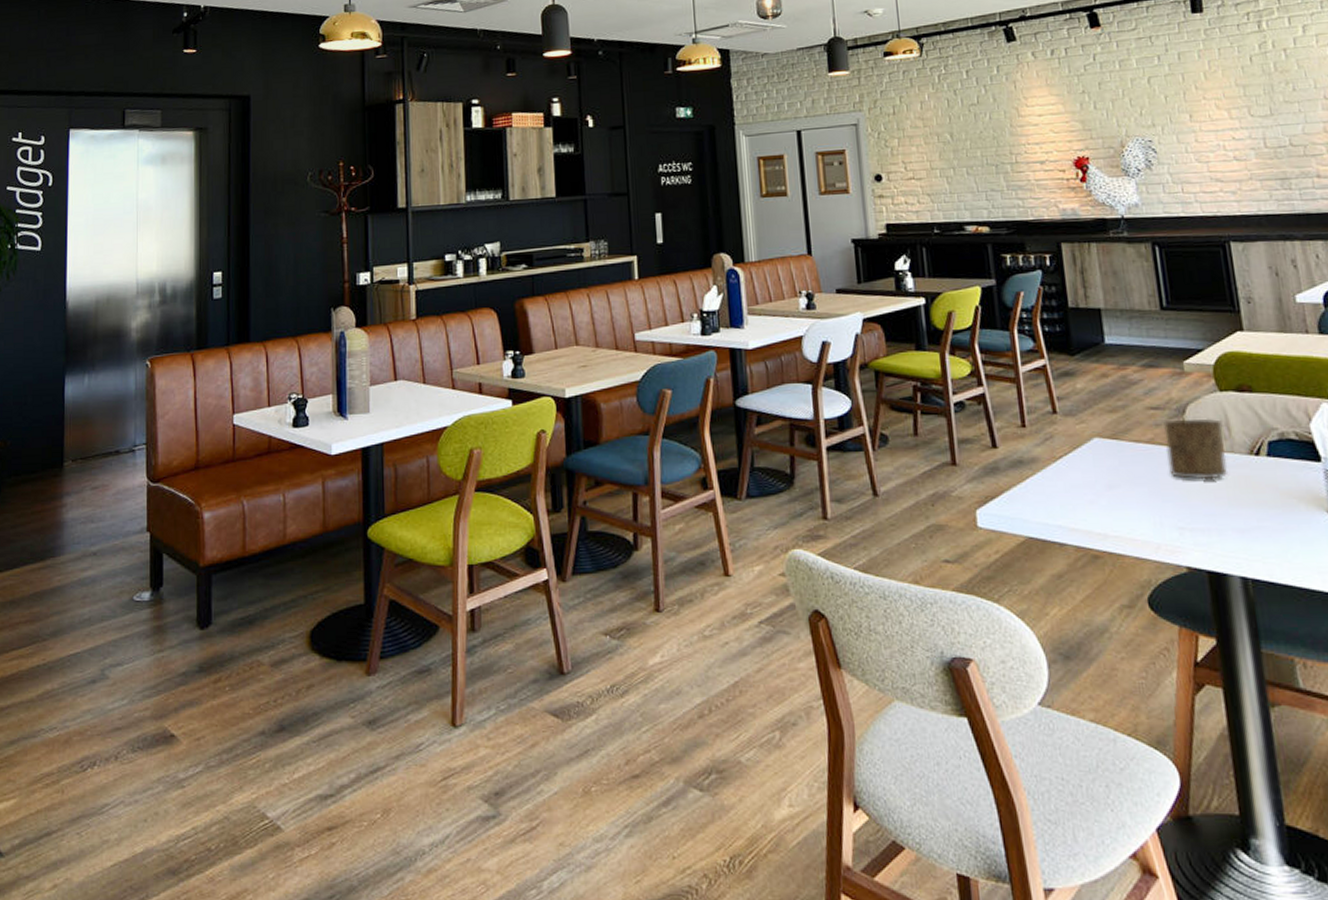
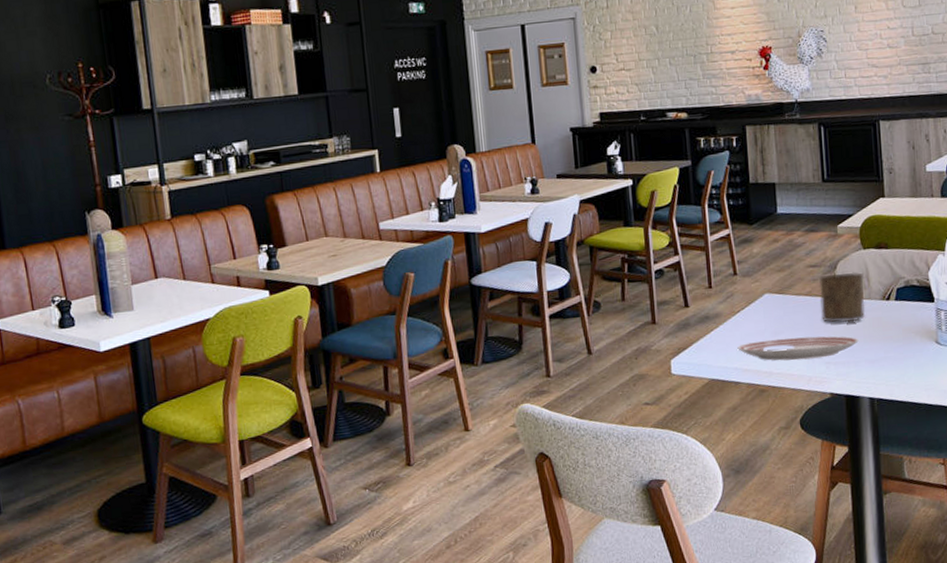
dinner plate: none [1060,493,1221,522] -> present [737,336,859,361]

